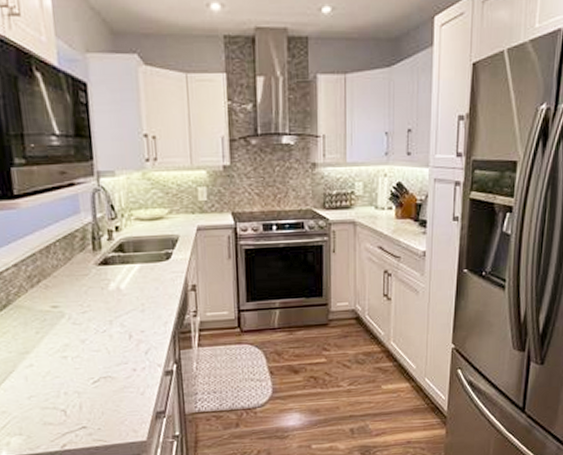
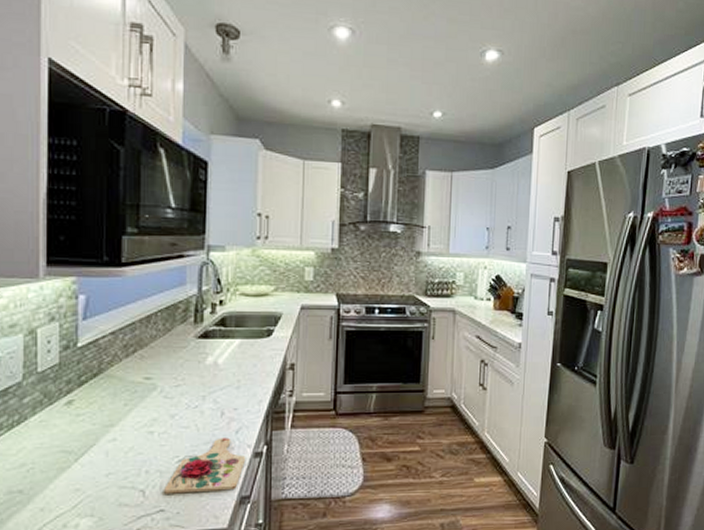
cutting board: none [83,358,158,413] -> present [164,437,246,494]

